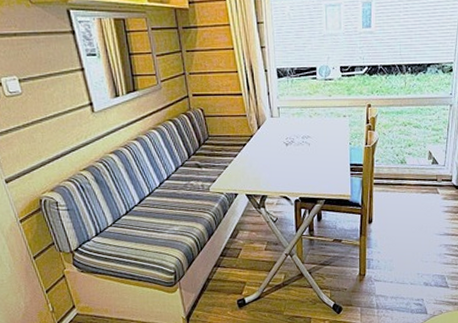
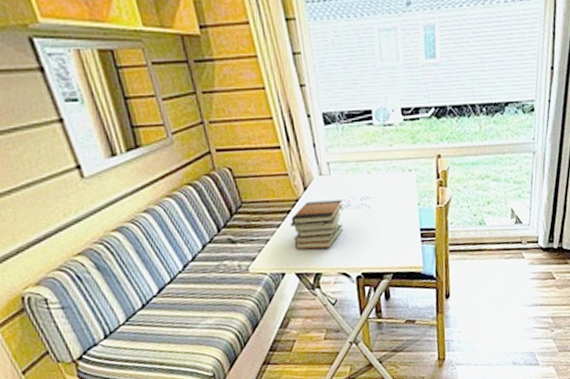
book stack: none [245,137,288,176] -> present [290,199,343,250]

